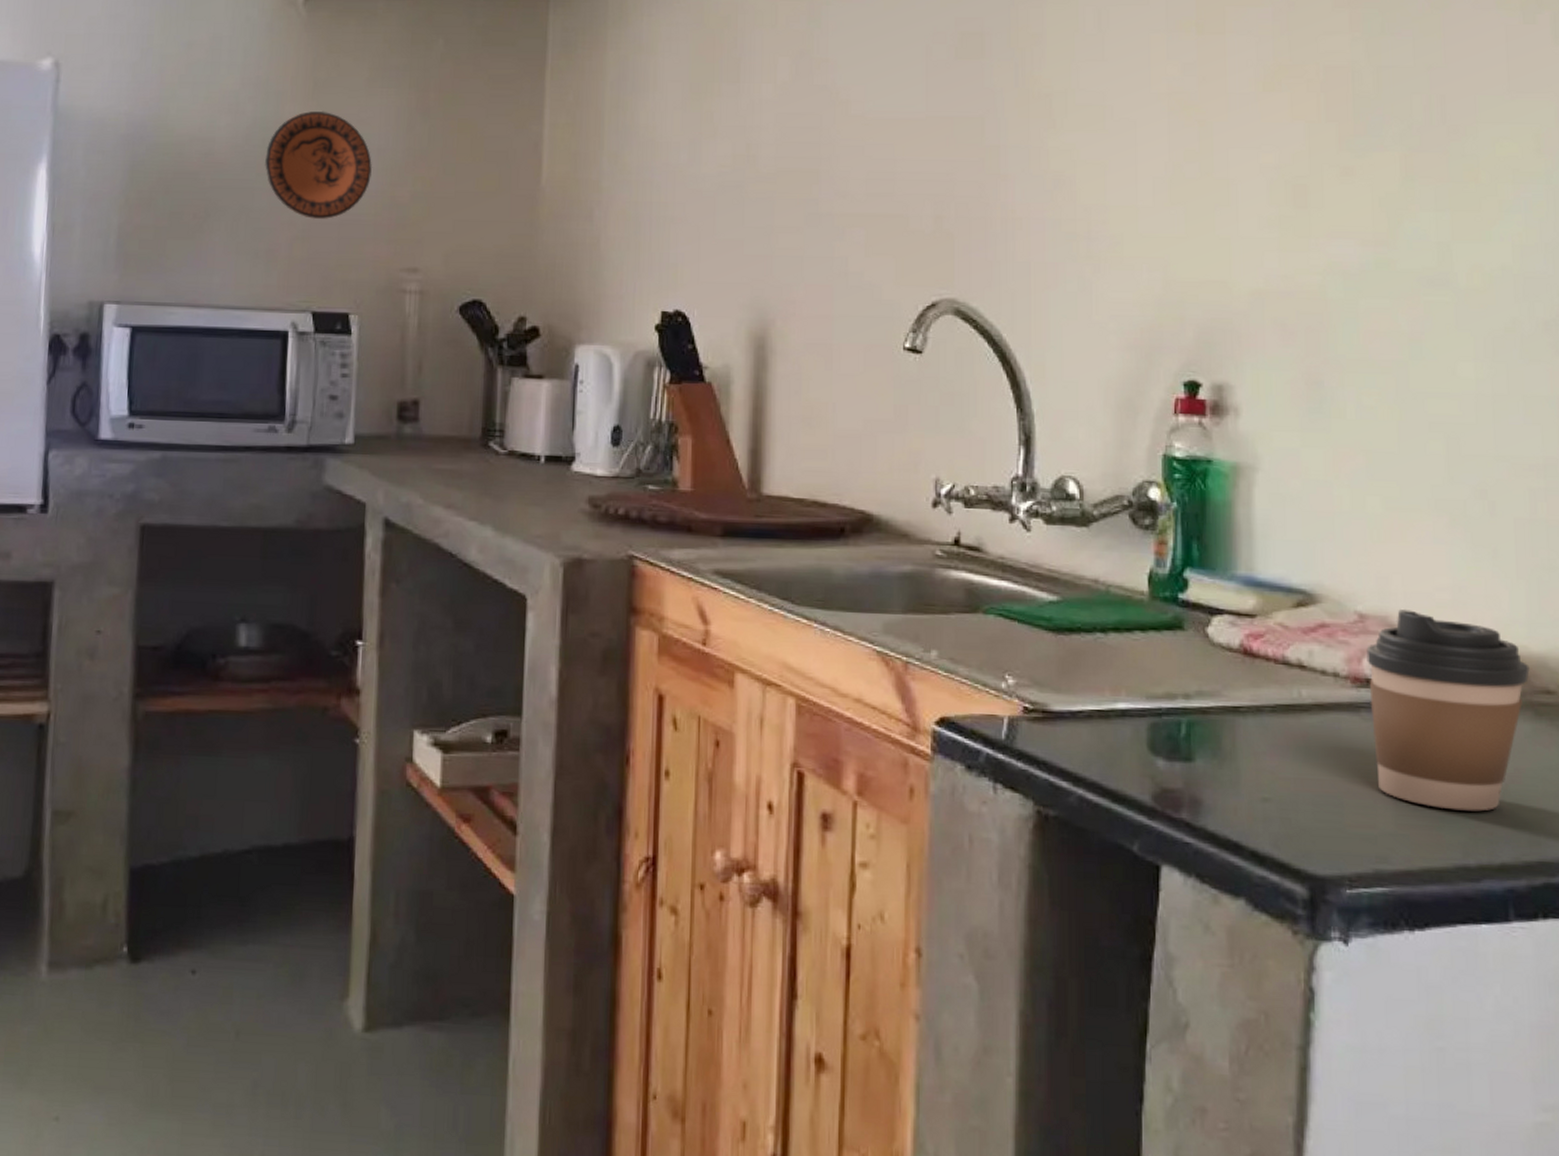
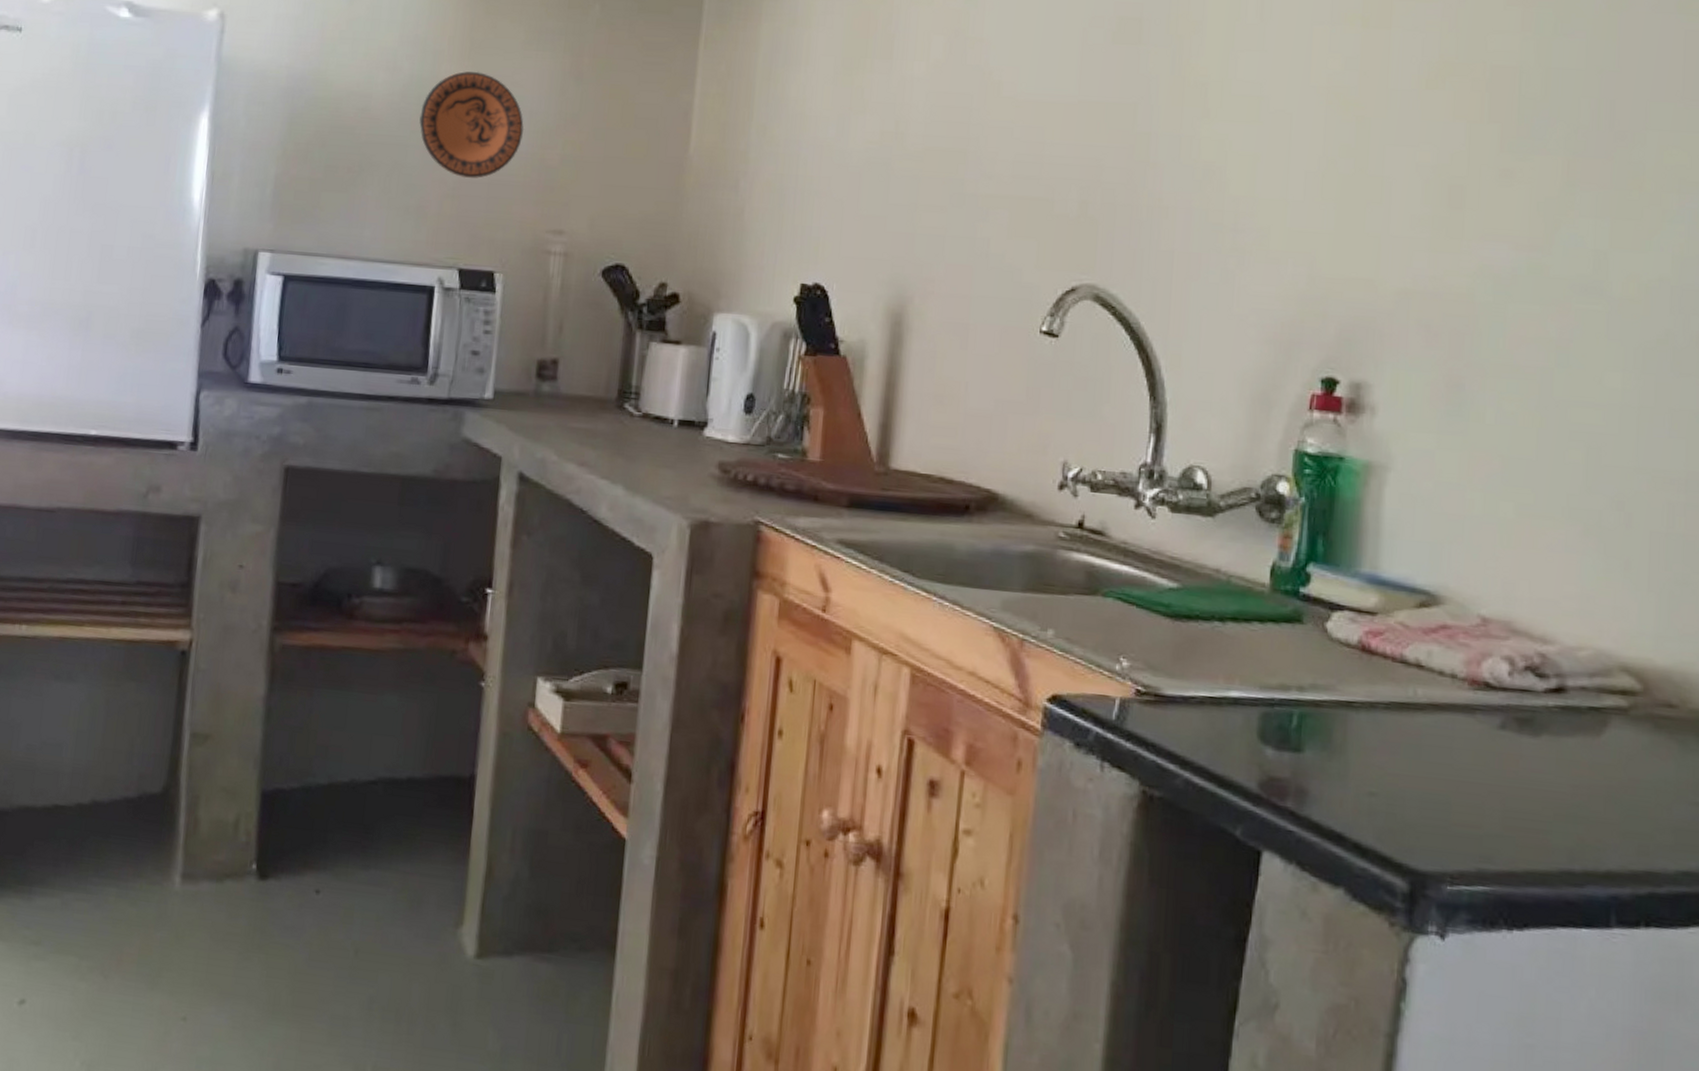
coffee cup: present [1366,609,1530,812] -> none [1486,615,1653,819]

